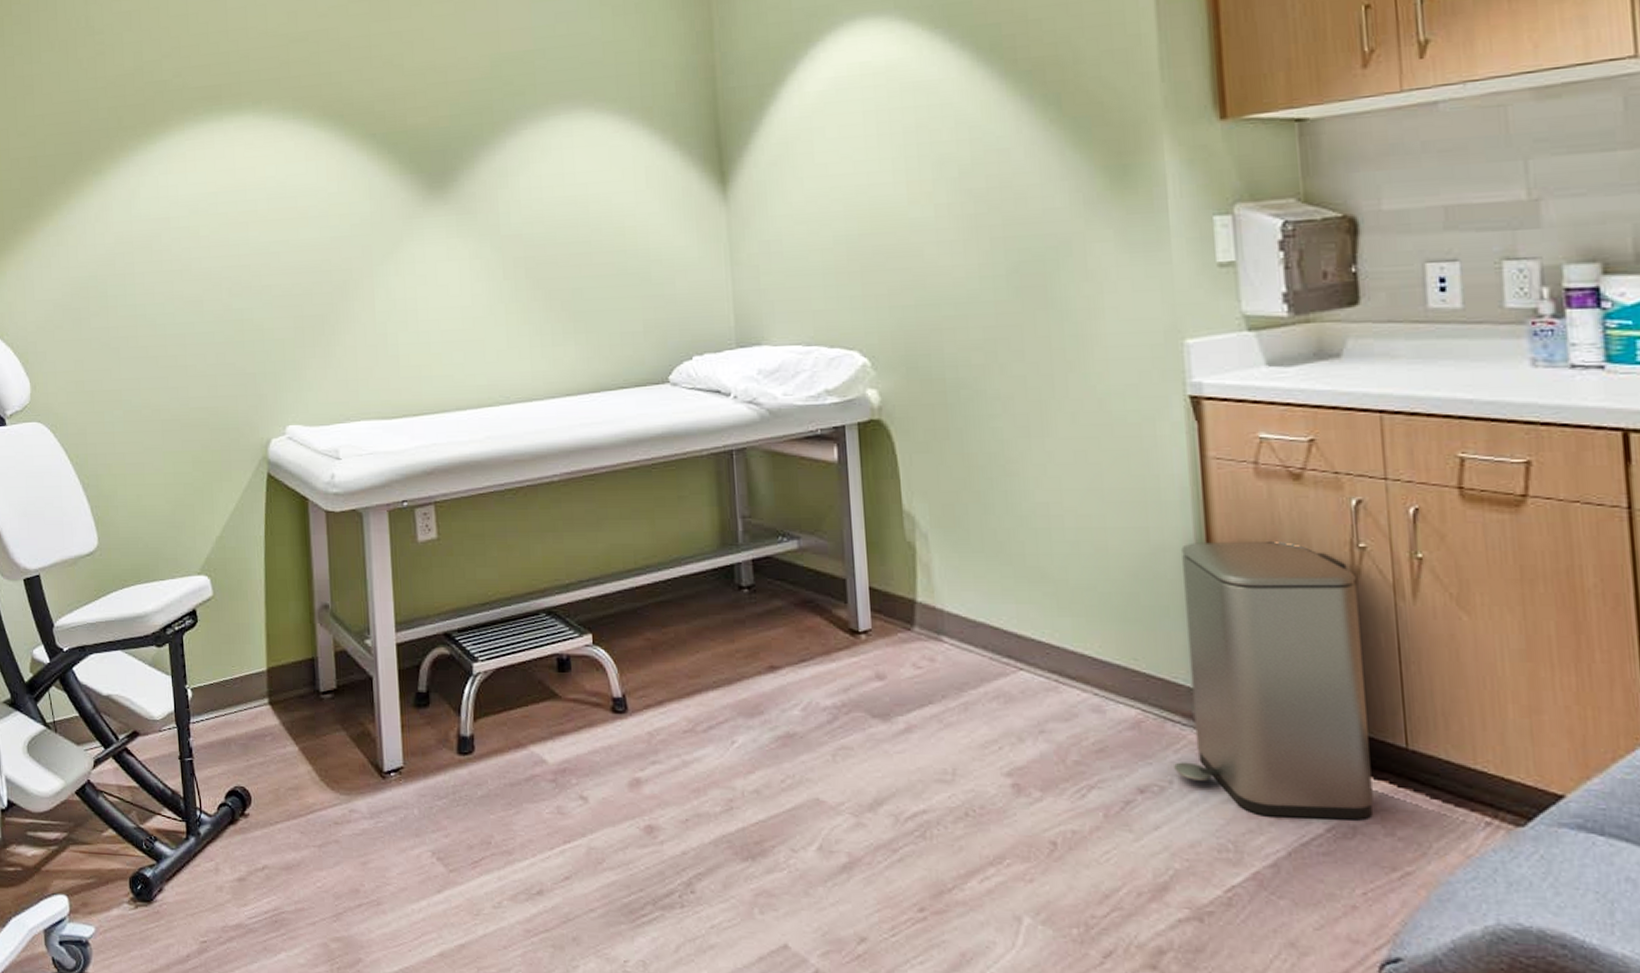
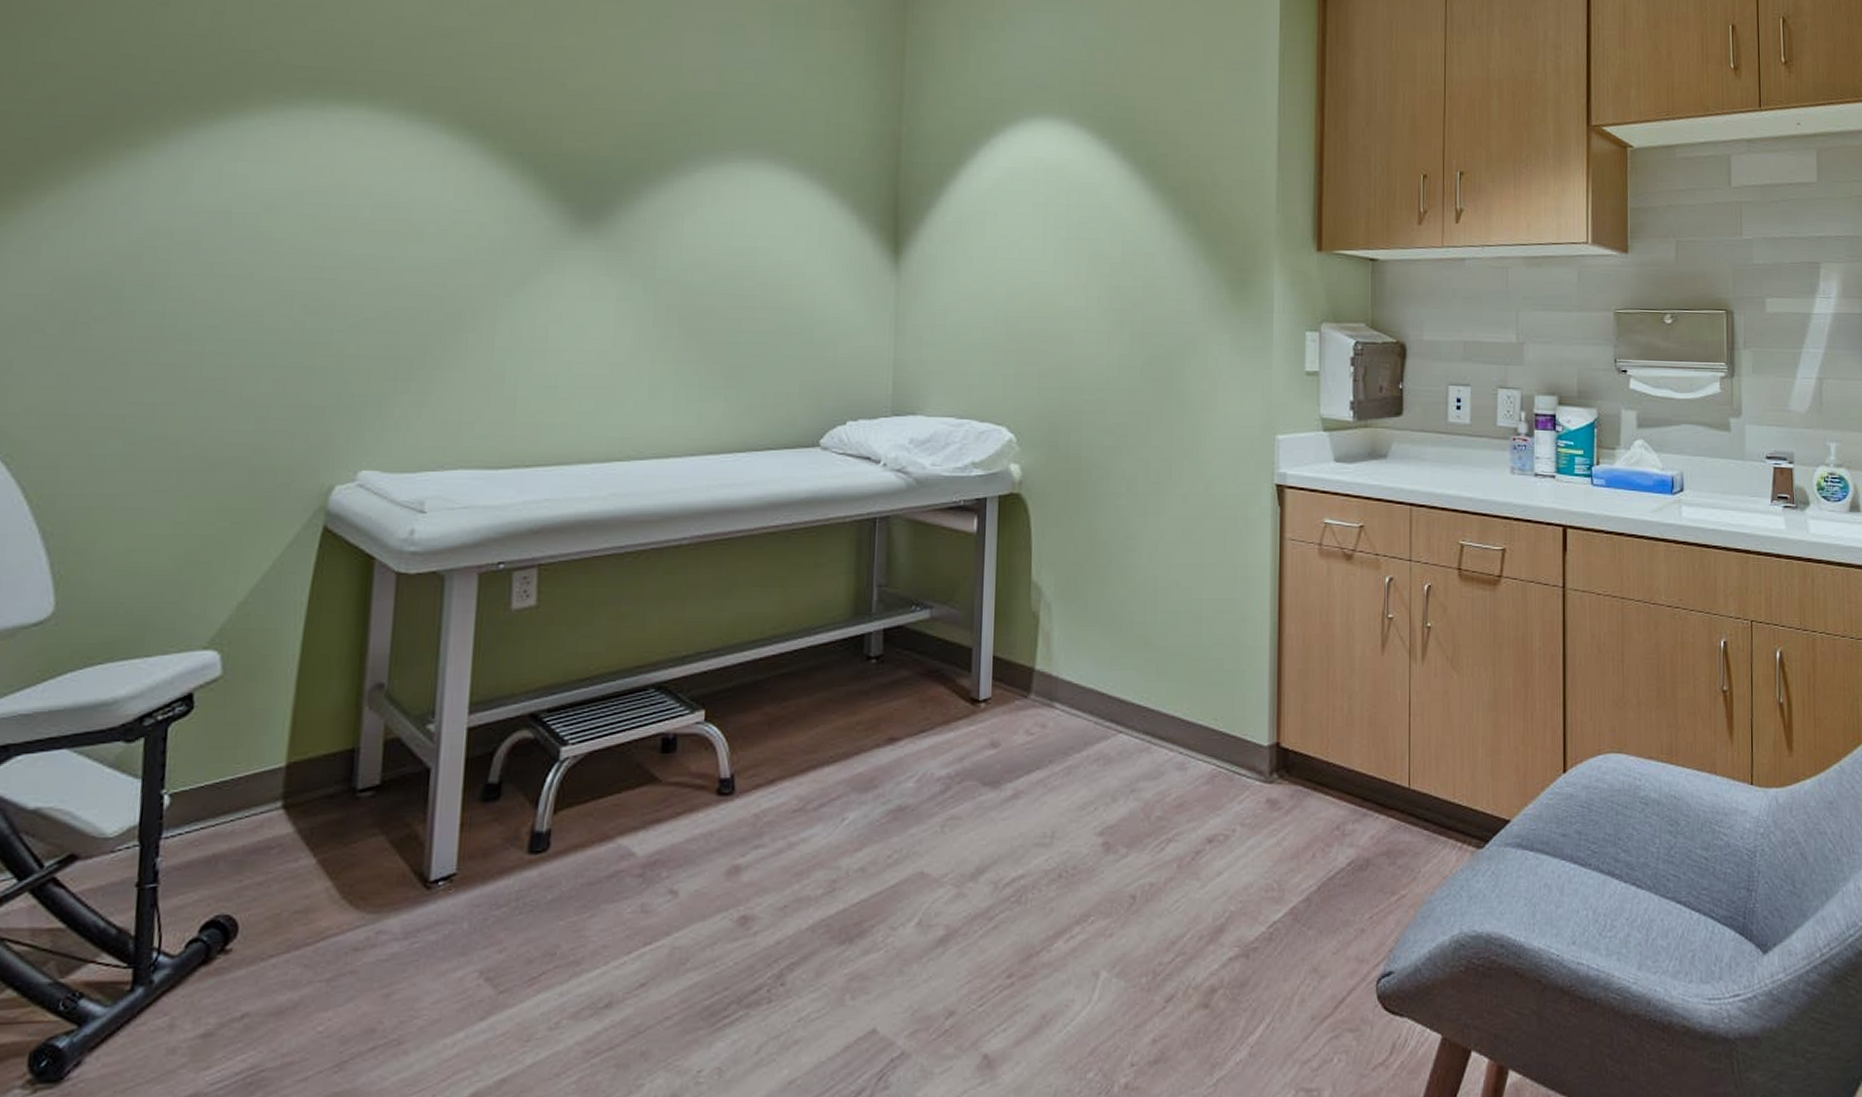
pedal bin: present [1174,542,1373,821] -> none [1238,613,1384,856]

